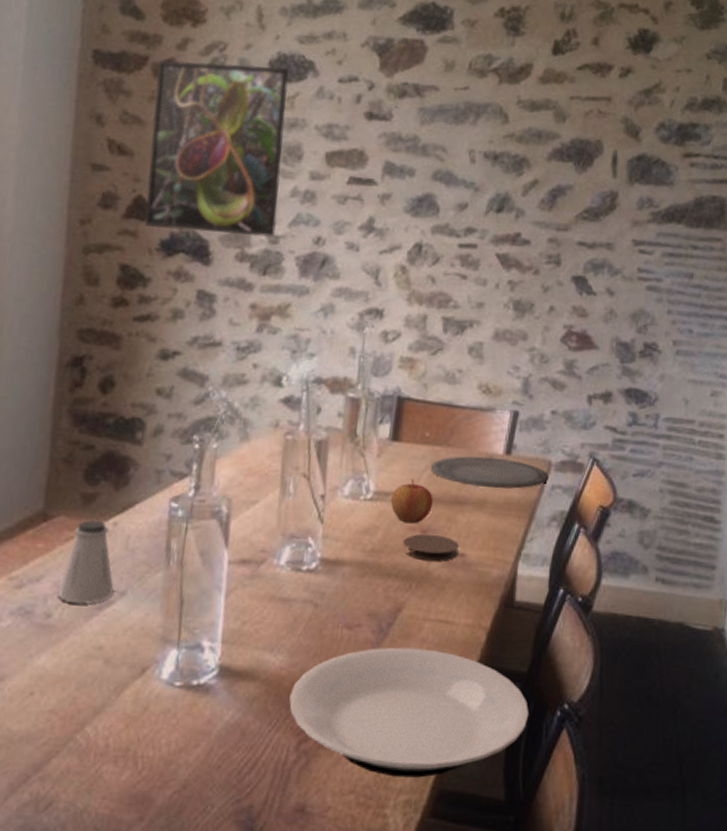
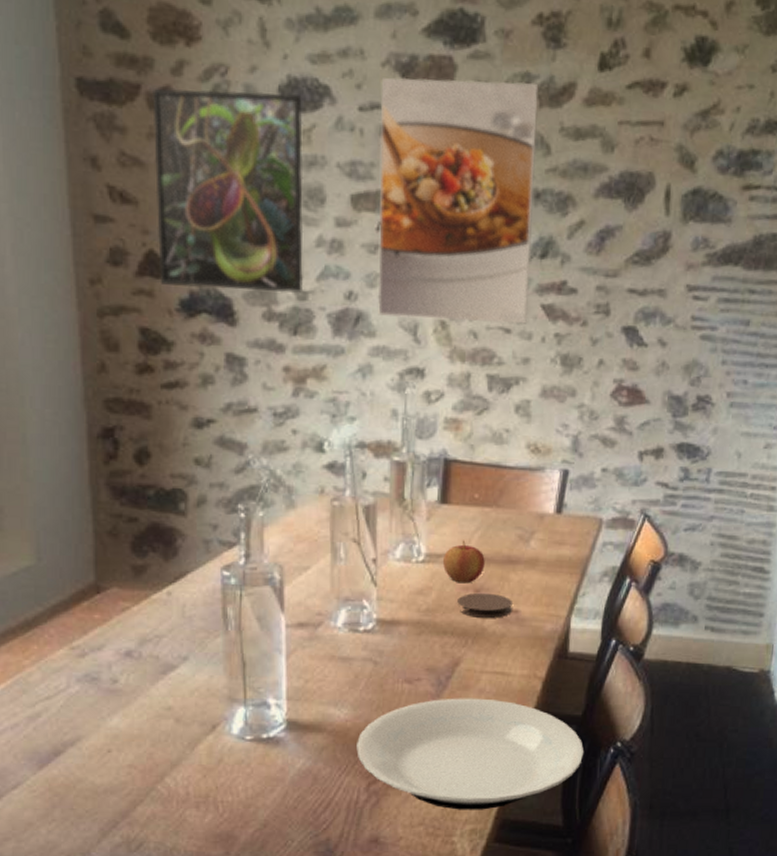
saltshaker: present [57,520,114,605] -> none [121,590,176,670]
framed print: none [343,56,499,272] -> present [378,77,539,325]
plate: present [430,456,548,489] -> none [481,516,600,547]

